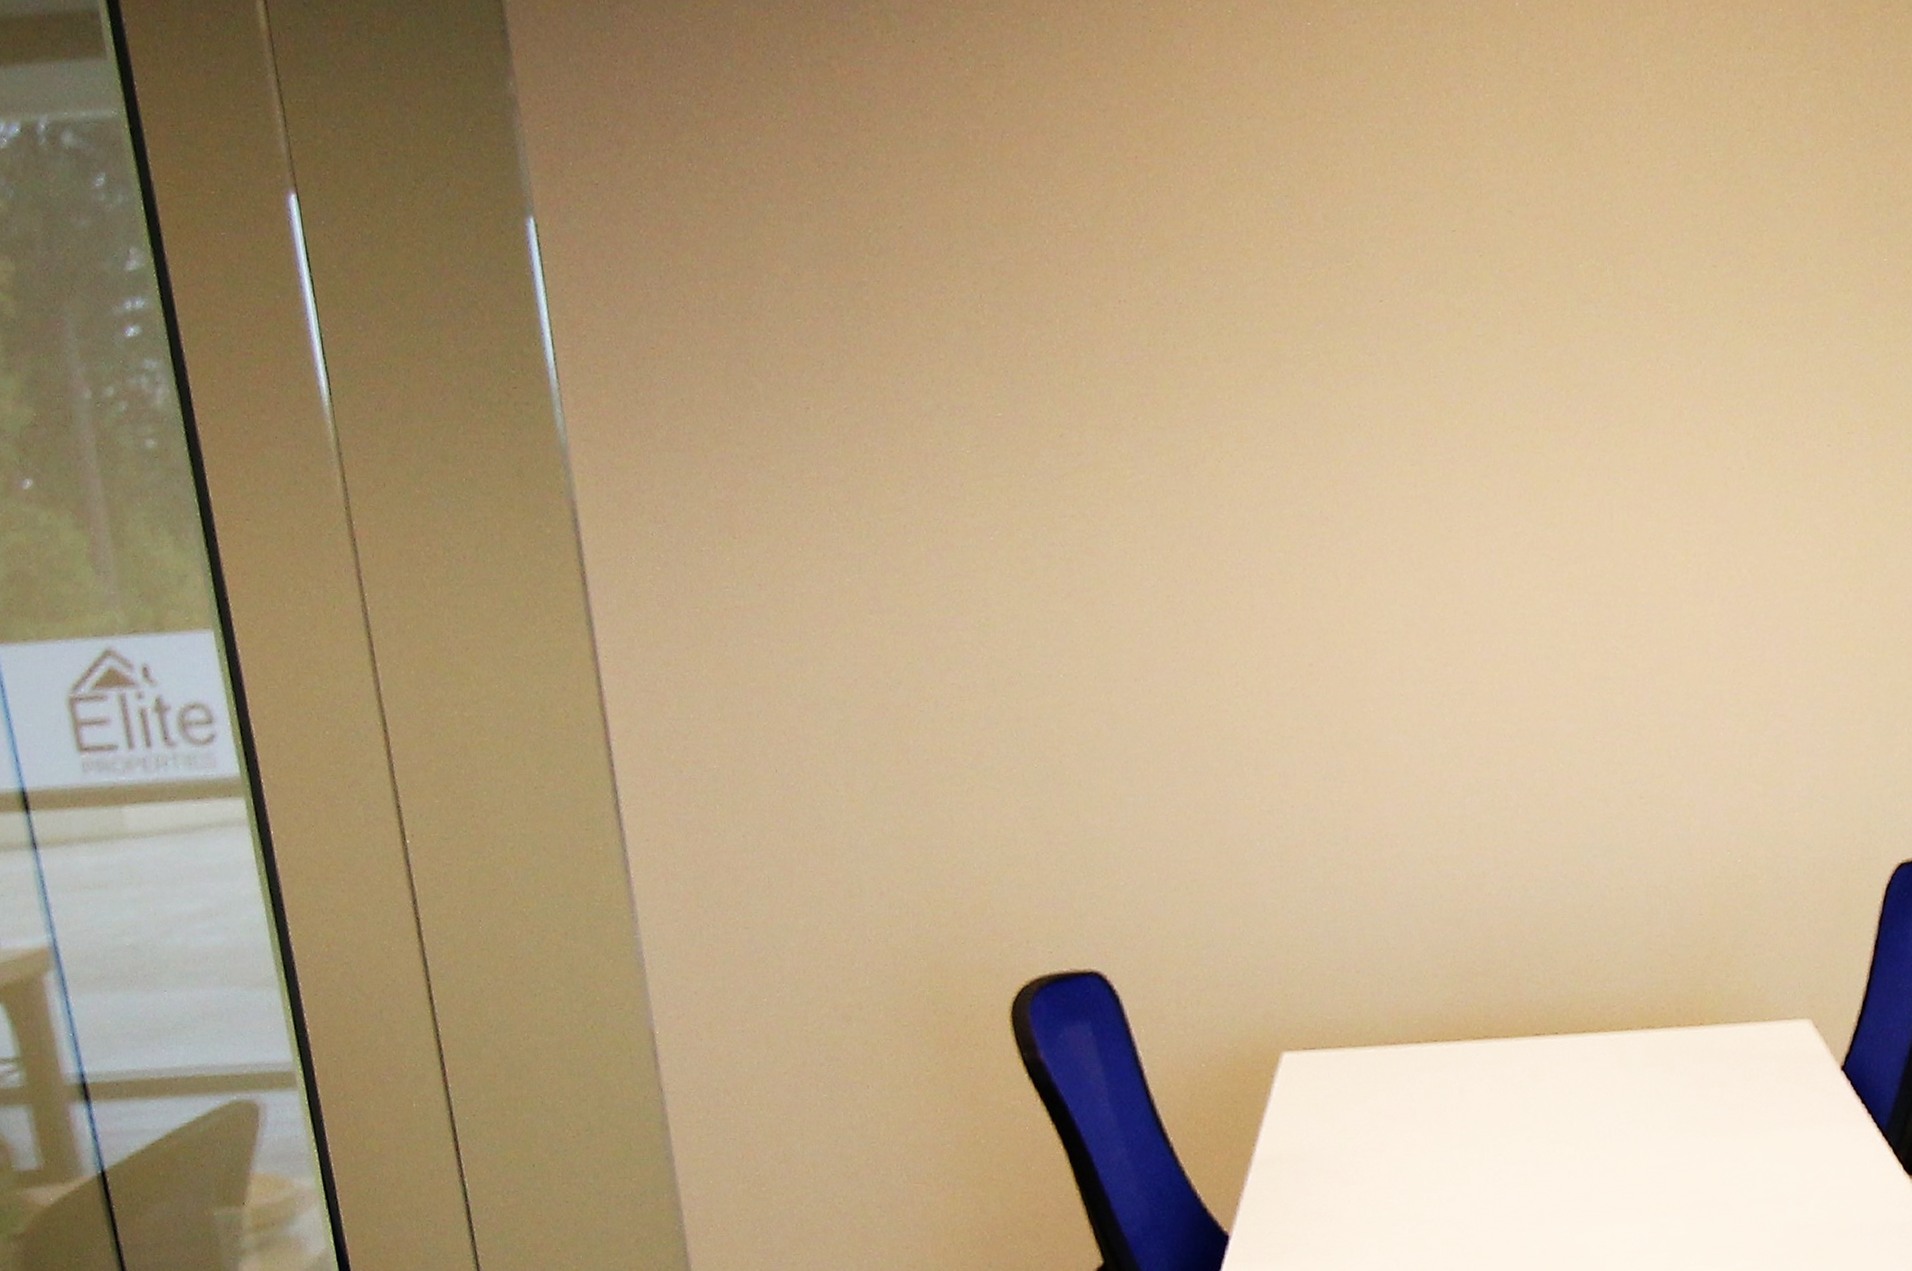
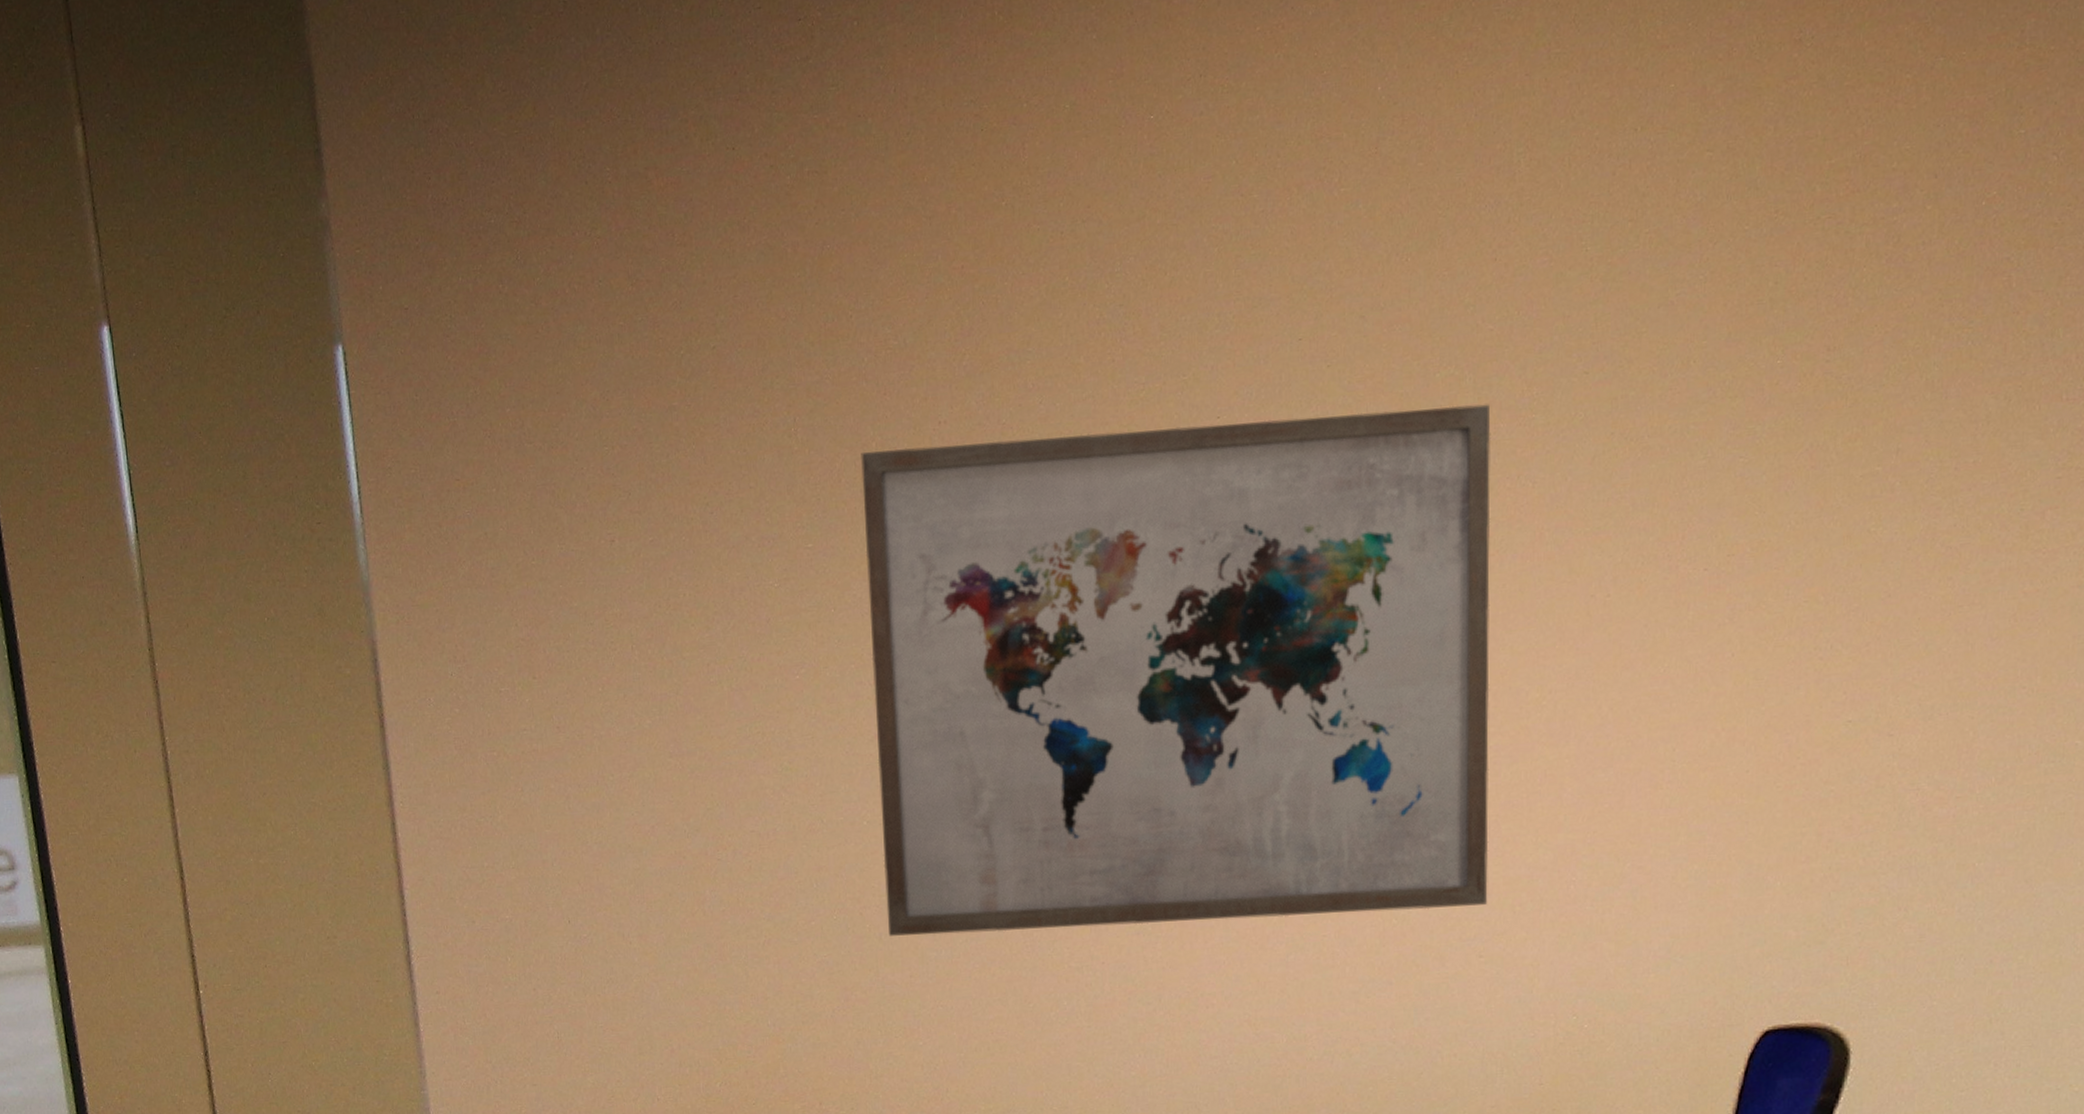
wall art: none [1045,293,1646,783] -> present [861,404,1491,936]

